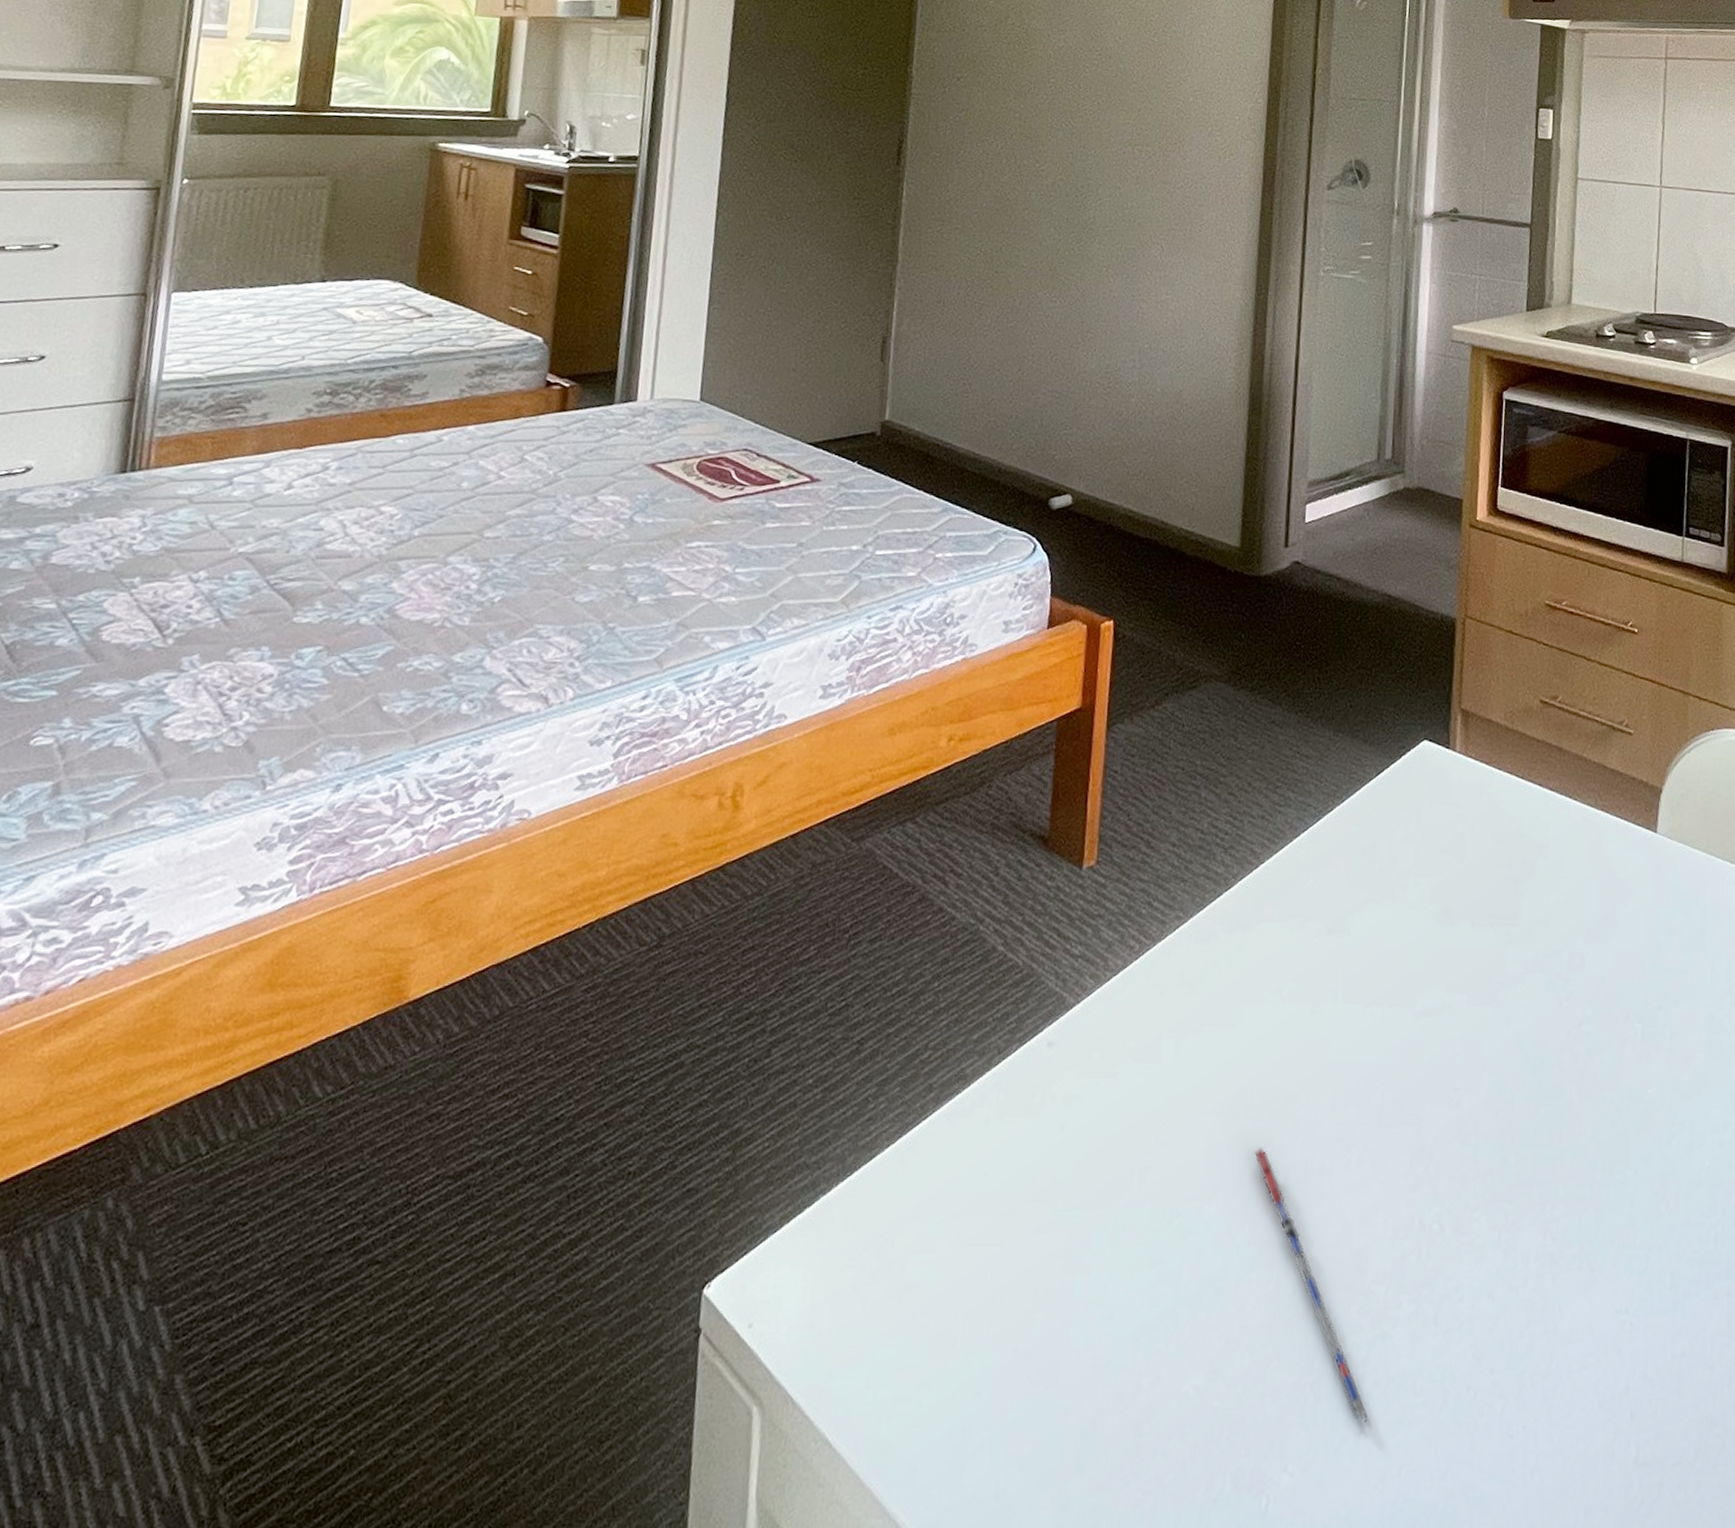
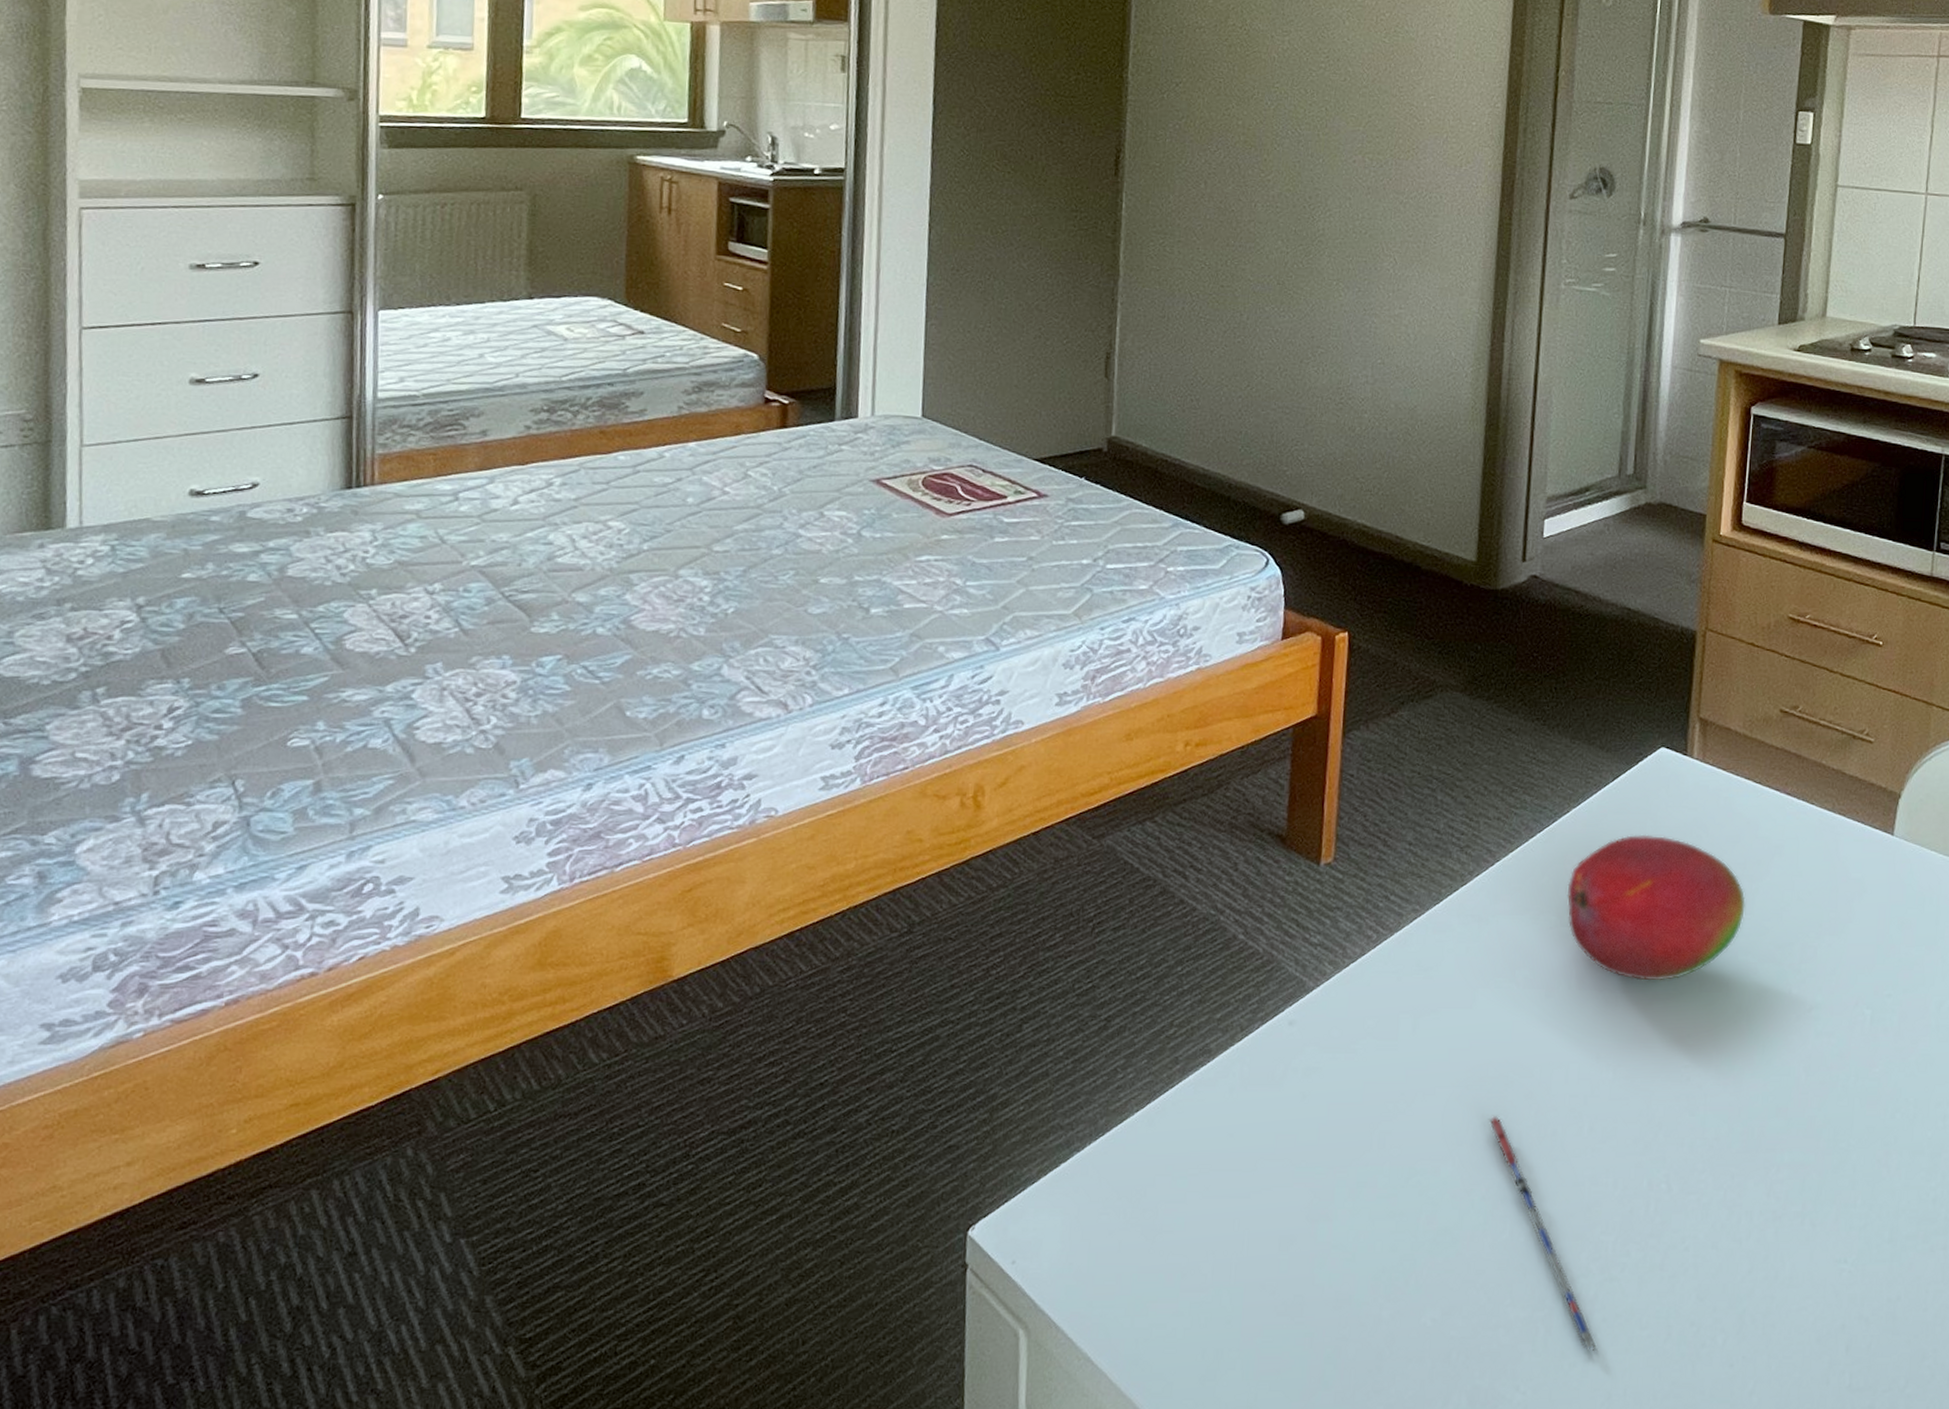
fruit: none [1332,833,1512,994] -> present [1567,834,1746,981]

